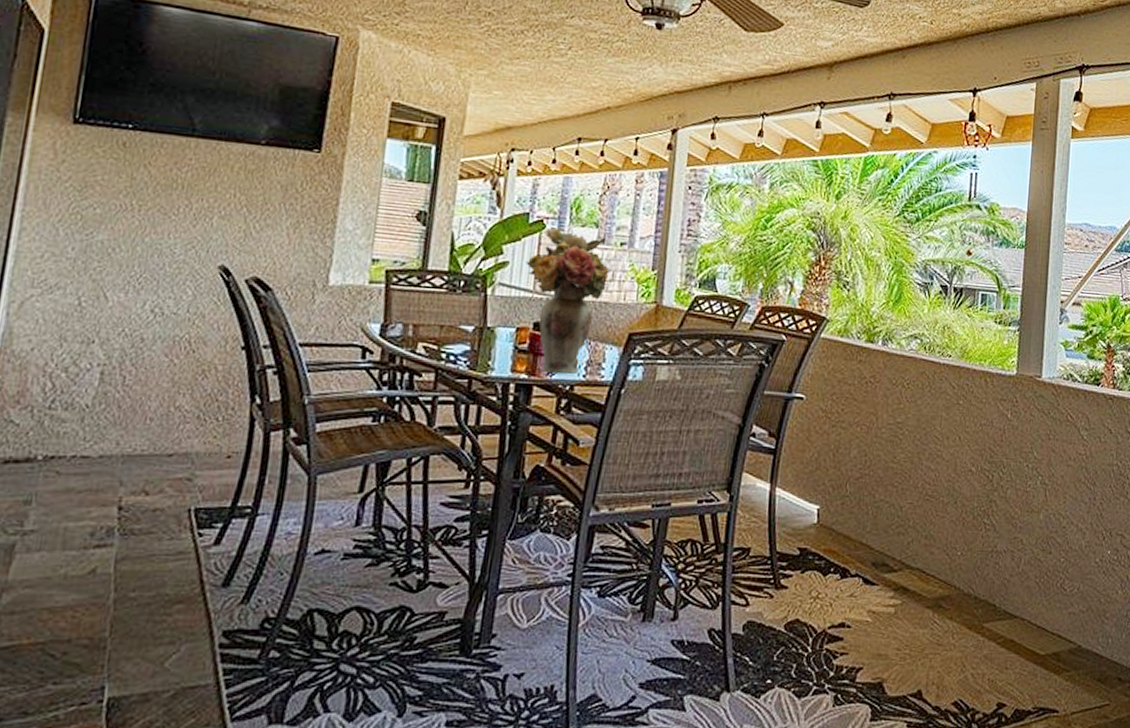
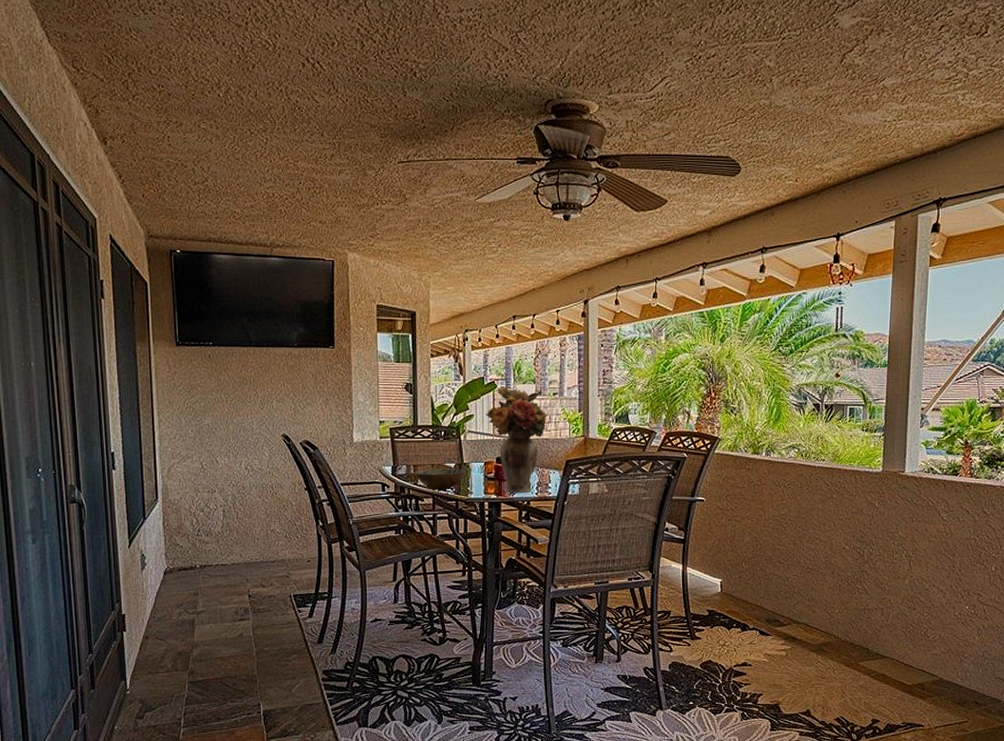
bowl: none [413,331,489,362] -> present [415,469,466,489]

